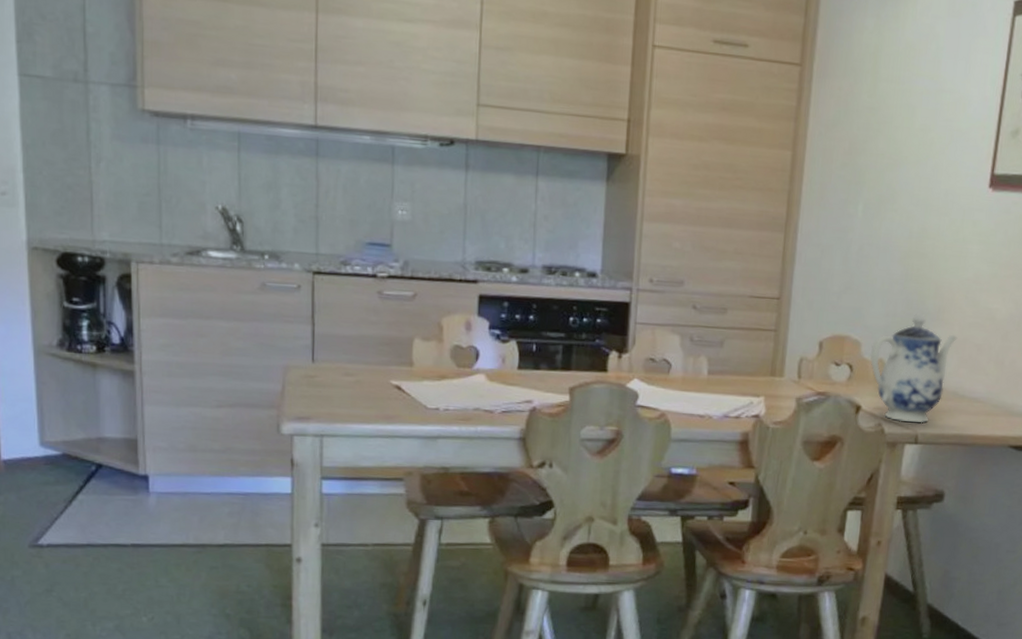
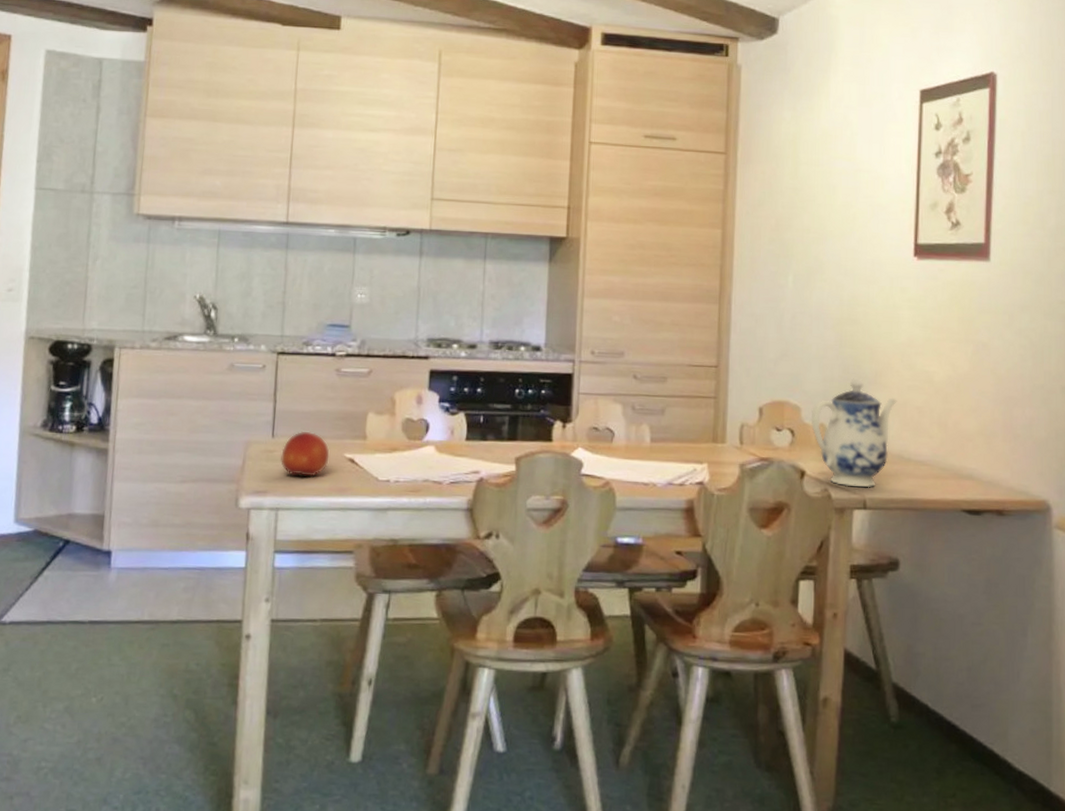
fruit: none [323,356,375,405] -> present [281,431,330,478]

